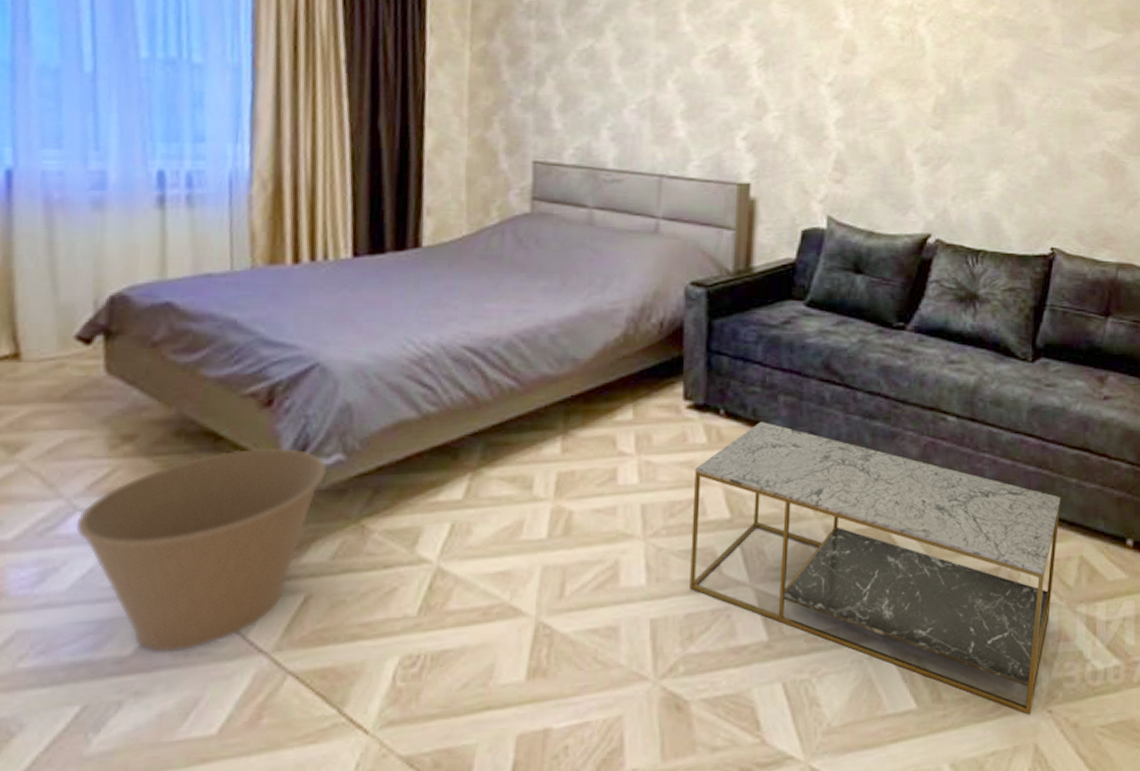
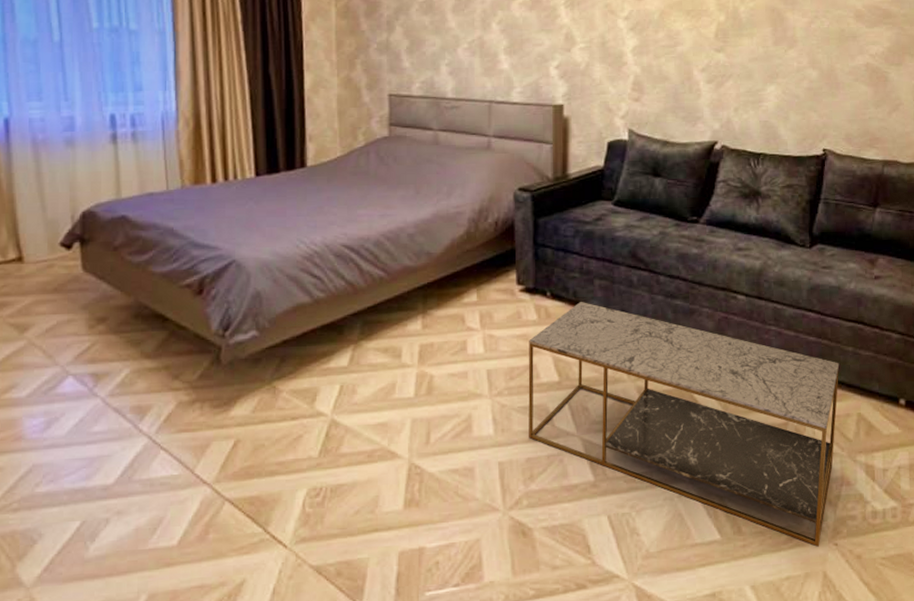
basket: present [75,447,328,653] -> none [69,326,246,483]

